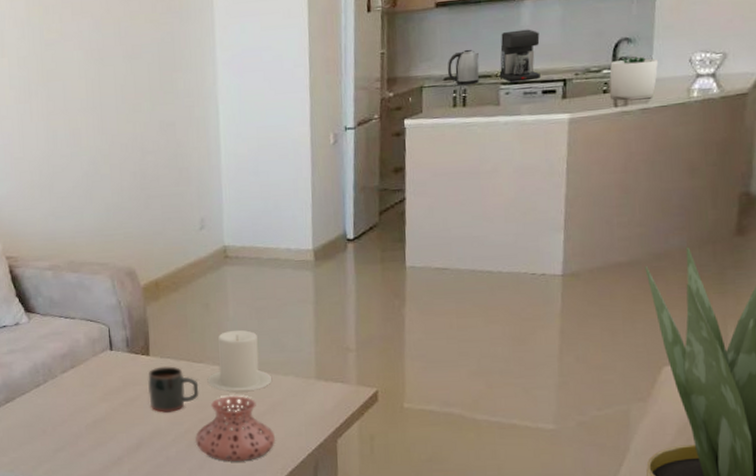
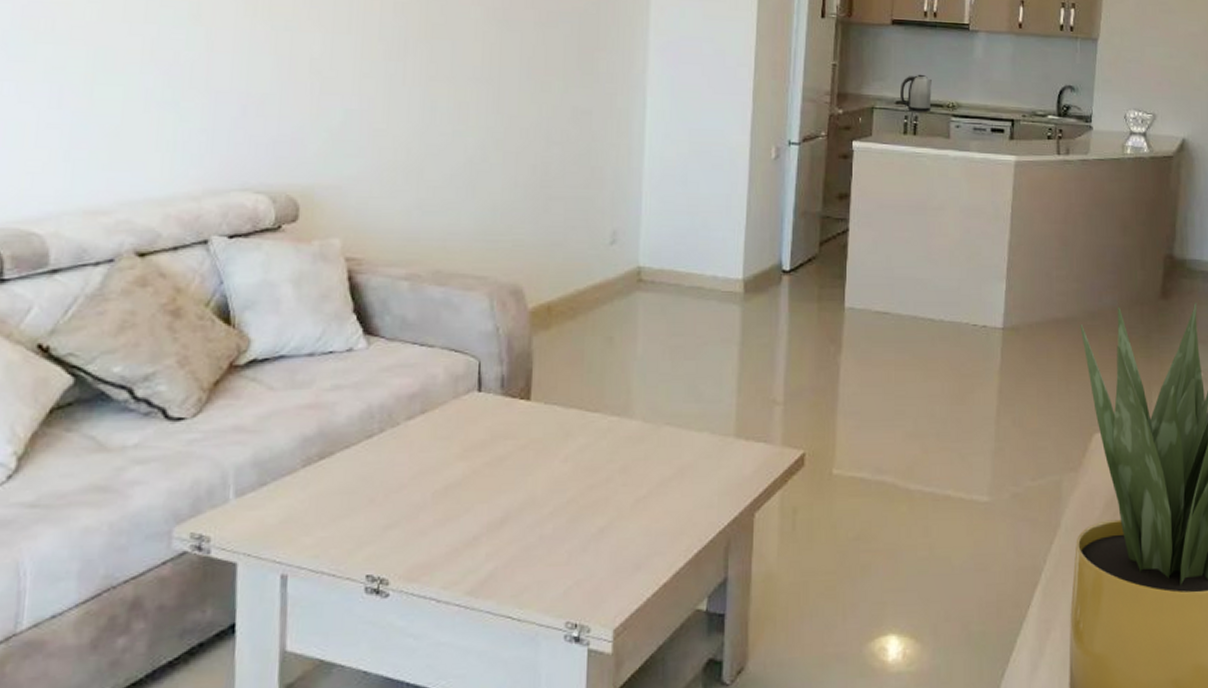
mug: present [148,366,199,413] -> none [524,415,591,476]
vase: present [195,395,276,461] -> none [580,455,682,541]
candle: present [207,330,273,393] -> none [602,372,683,452]
coffee maker: present [499,29,541,82] -> none [950,61,991,116]
planter: present [609,56,659,101] -> none [1053,106,1098,151]

